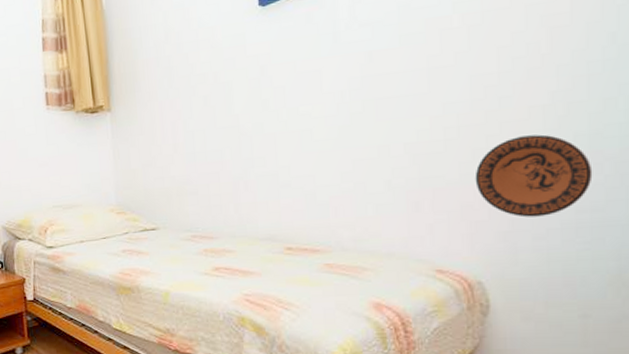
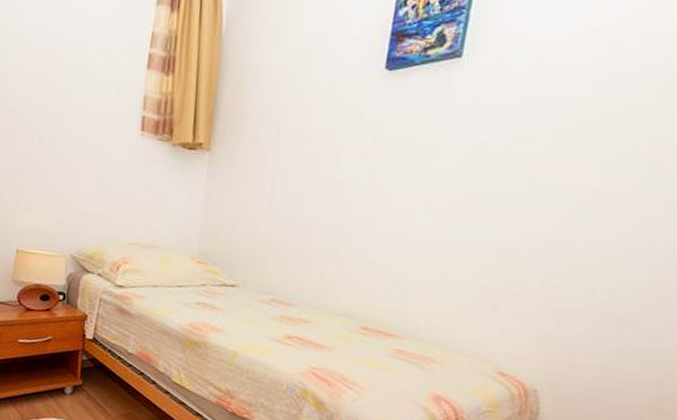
decorative plate: present [475,134,593,218] -> none [553,255,660,337]

